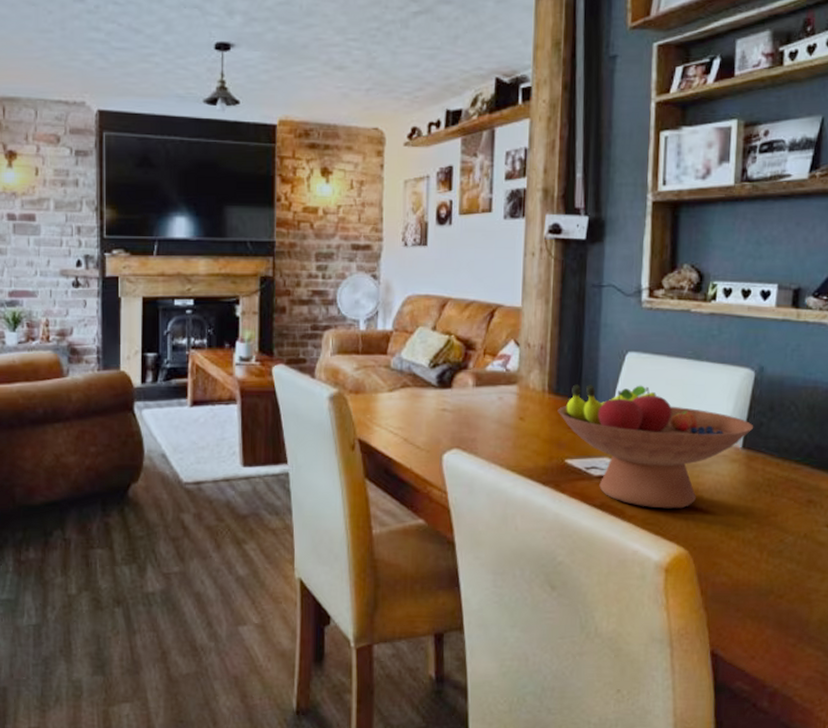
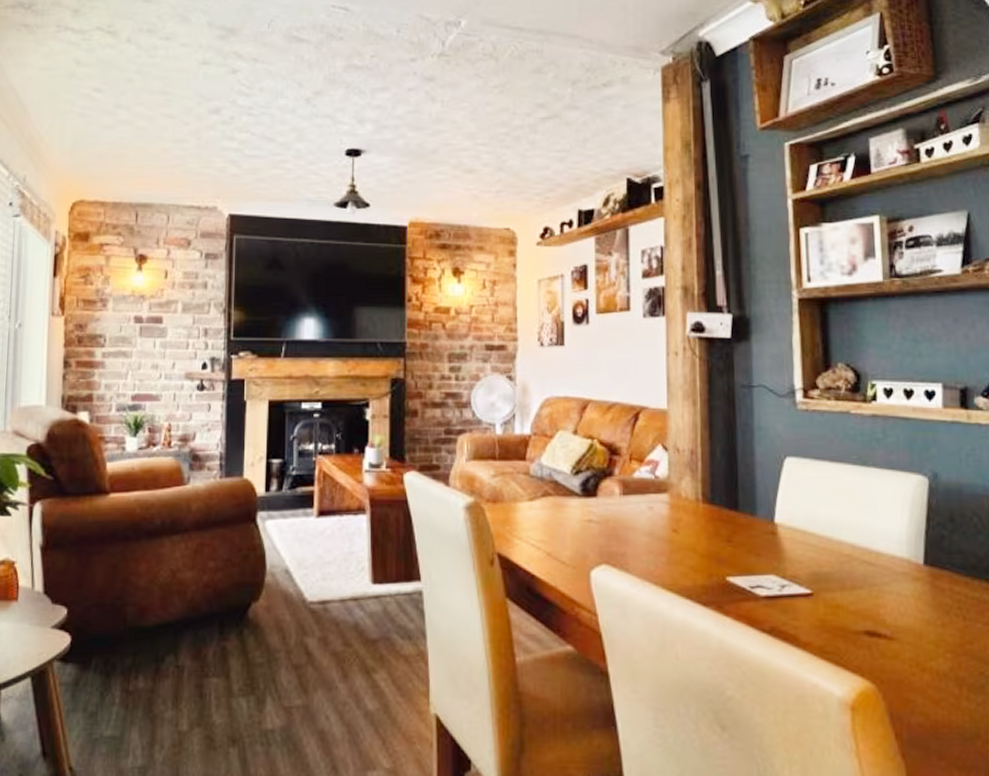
fruit bowl: present [557,384,754,509] -> none [714,493,935,635]

